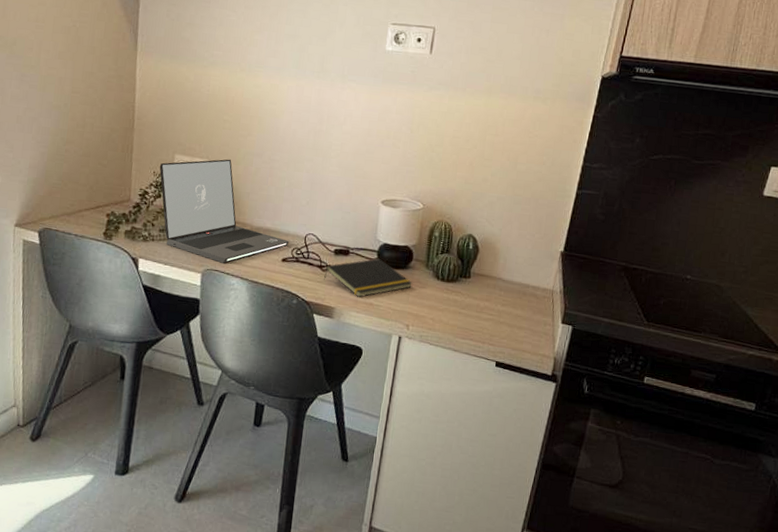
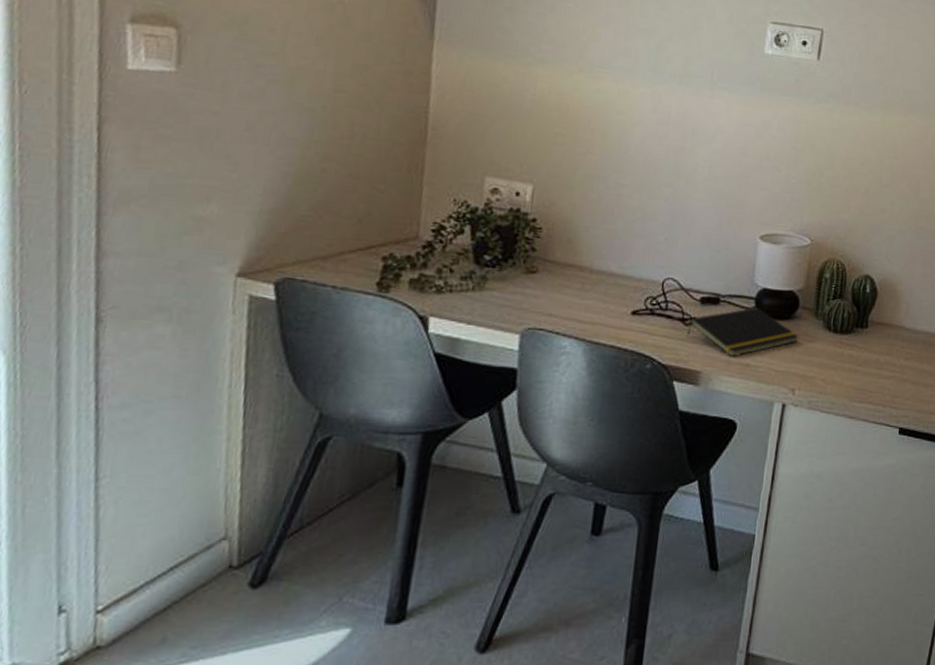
laptop: present [159,159,290,263] -> none [462,183,642,320]

